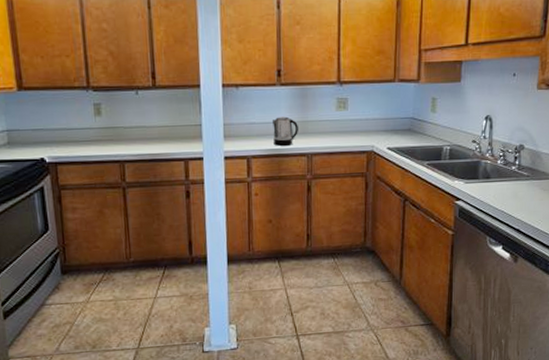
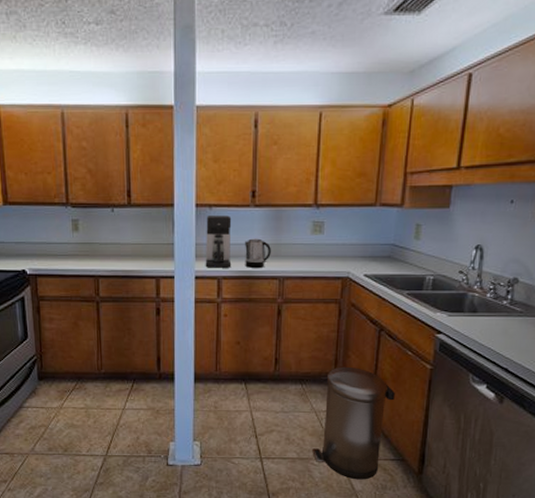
coffee maker: none [233,95,260,148] -> present [205,215,232,268]
pedal bin: none [347,237,421,348] -> present [312,366,395,480]

